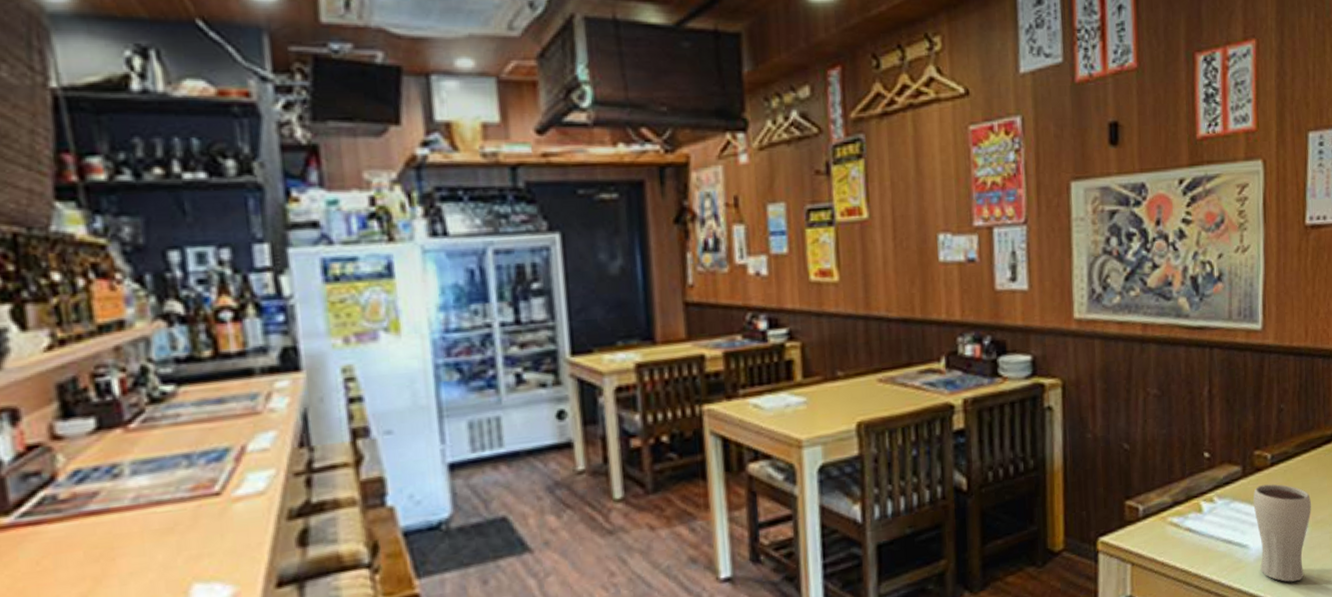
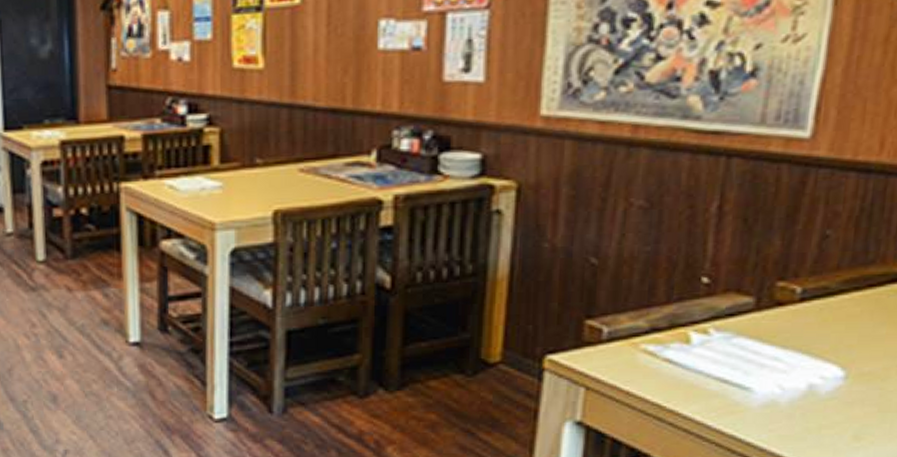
drinking glass: present [1253,484,1311,582] -> none [766,322,857,438]

